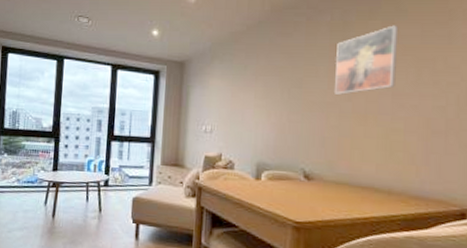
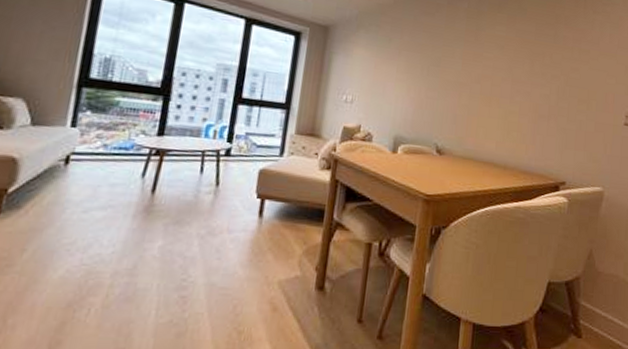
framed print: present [335,25,399,95] -> none [467,20,520,77]

